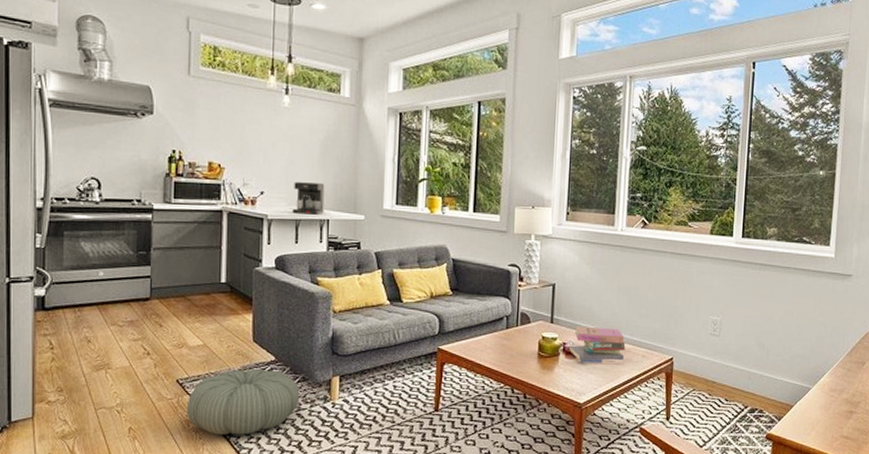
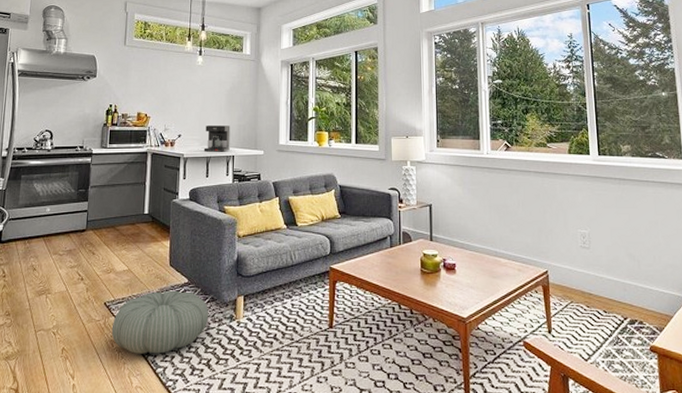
books: present [568,326,626,365] -> none [448,242,502,279]

